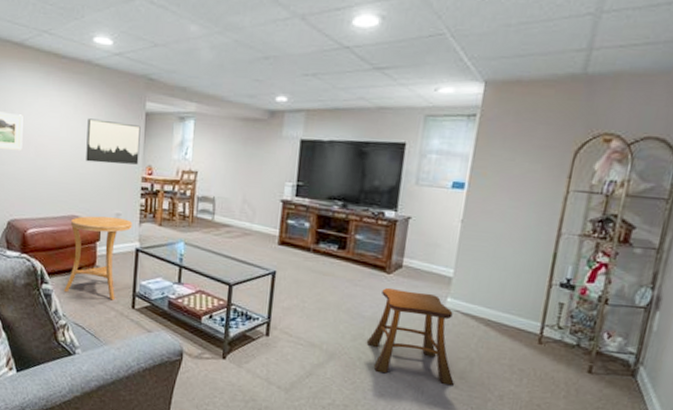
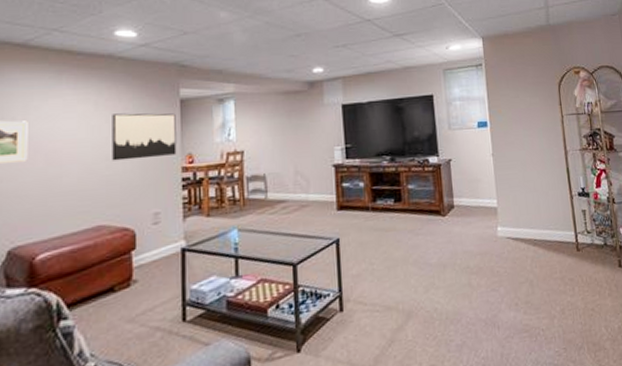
side table: present [63,215,132,301] -> none [90,217,175,325]
stool: present [366,287,454,385] -> none [438,226,522,319]

